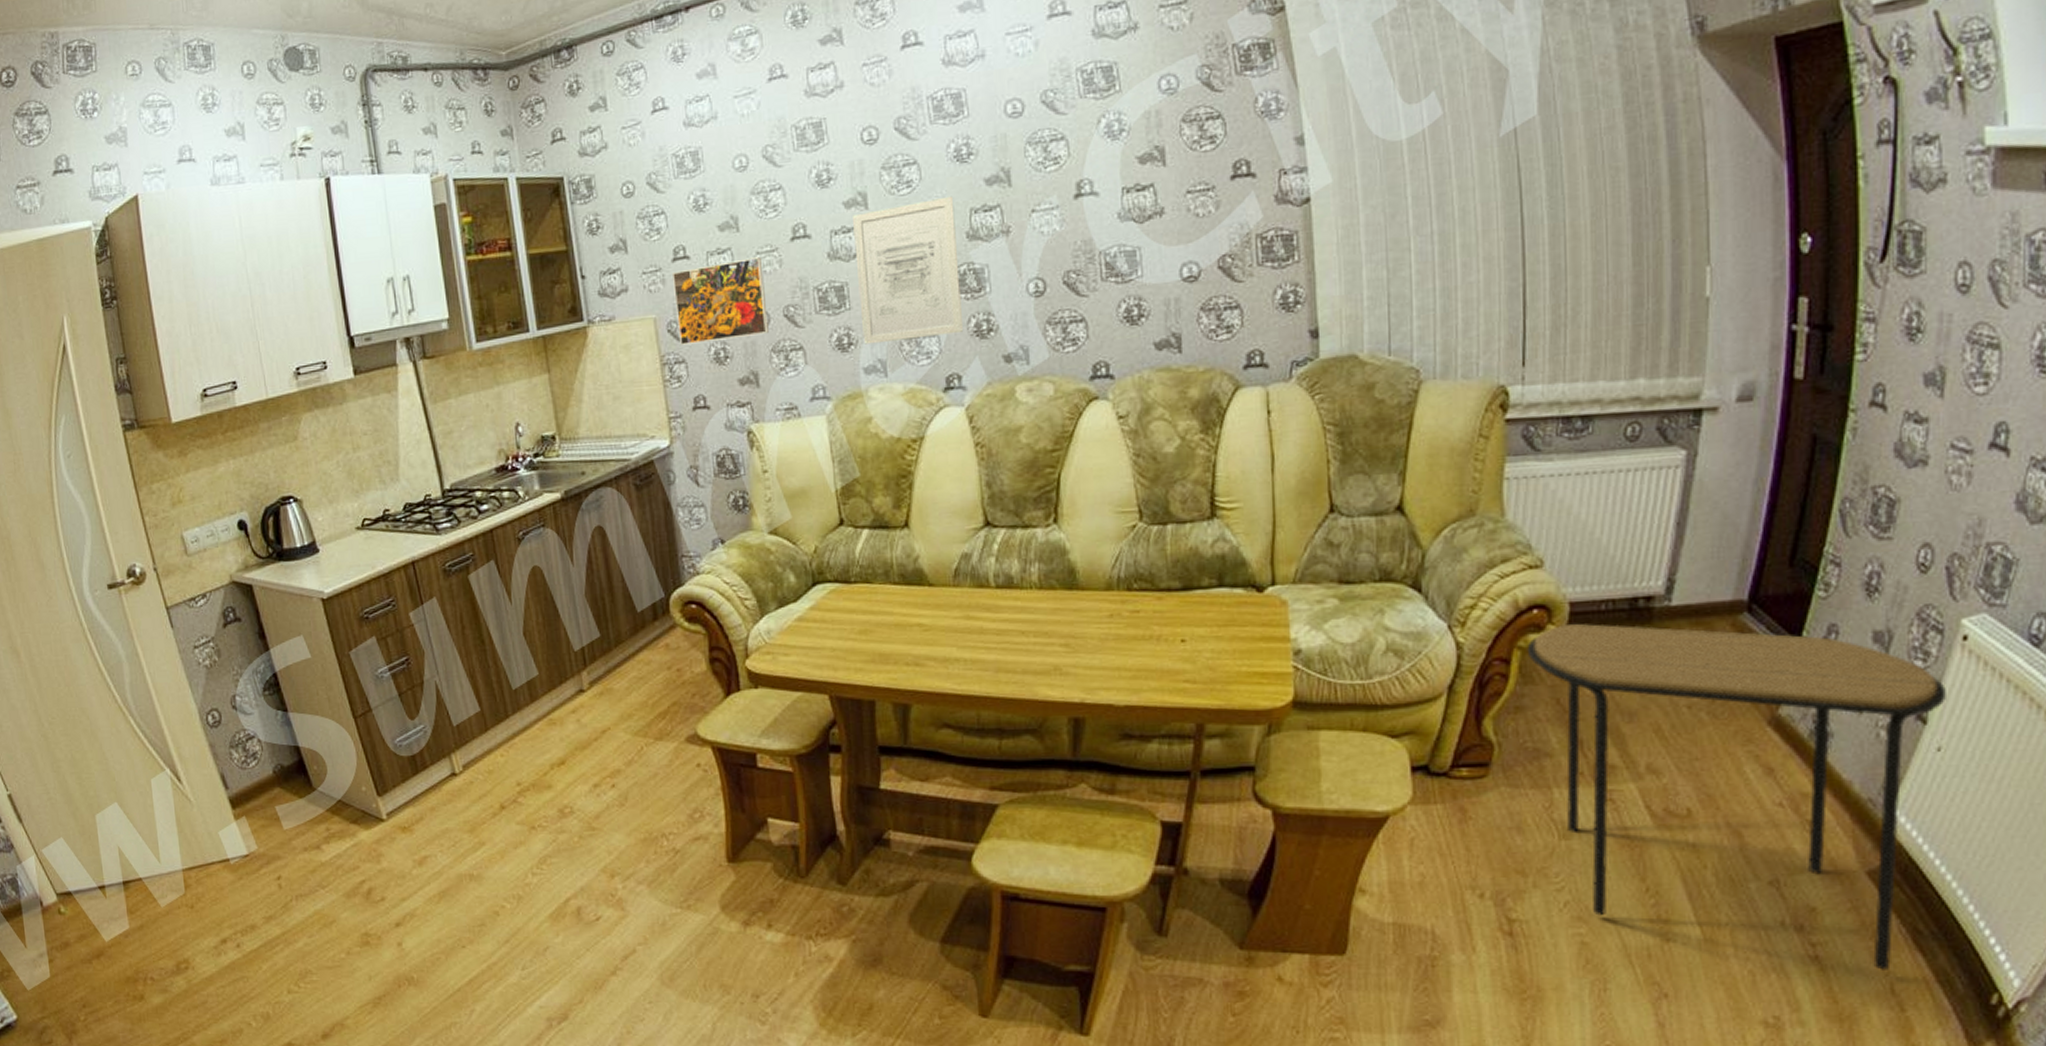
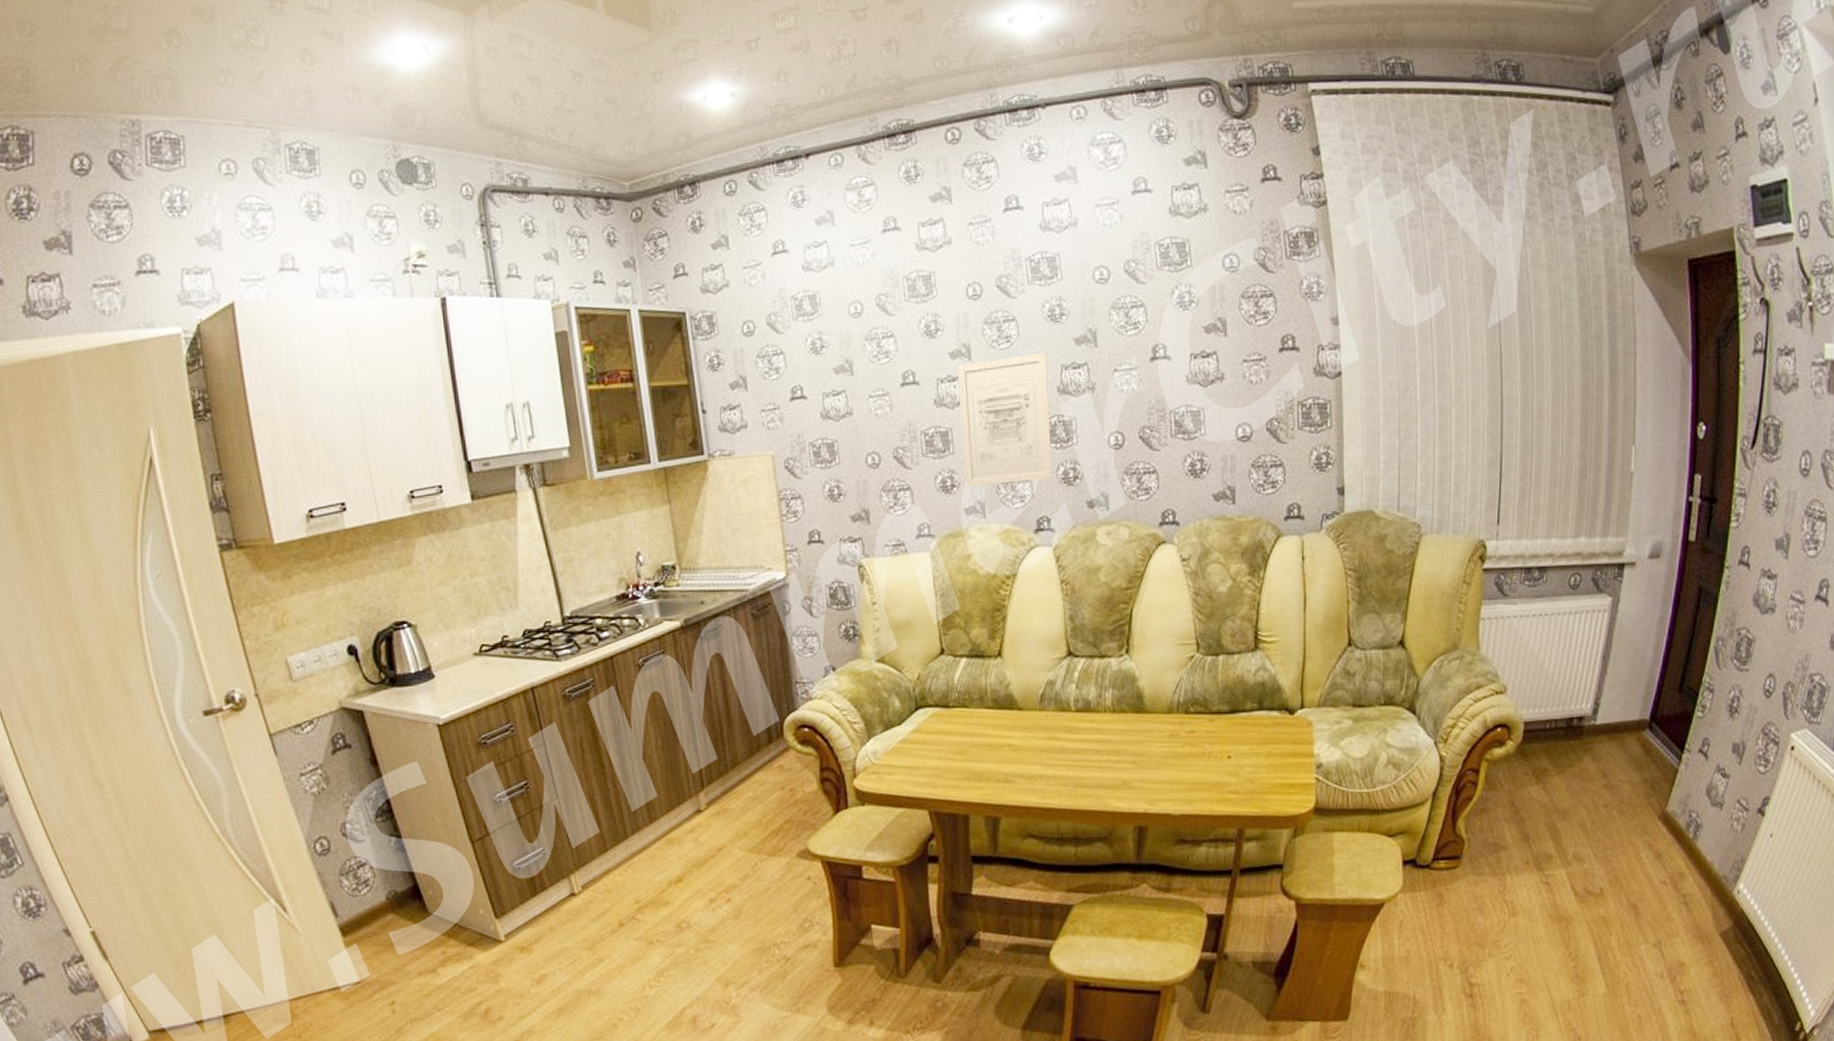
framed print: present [671,257,769,345] -> none [789,400,879,481]
side table: present [1527,623,1946,970] -> none [1491,739,1778,1009]

